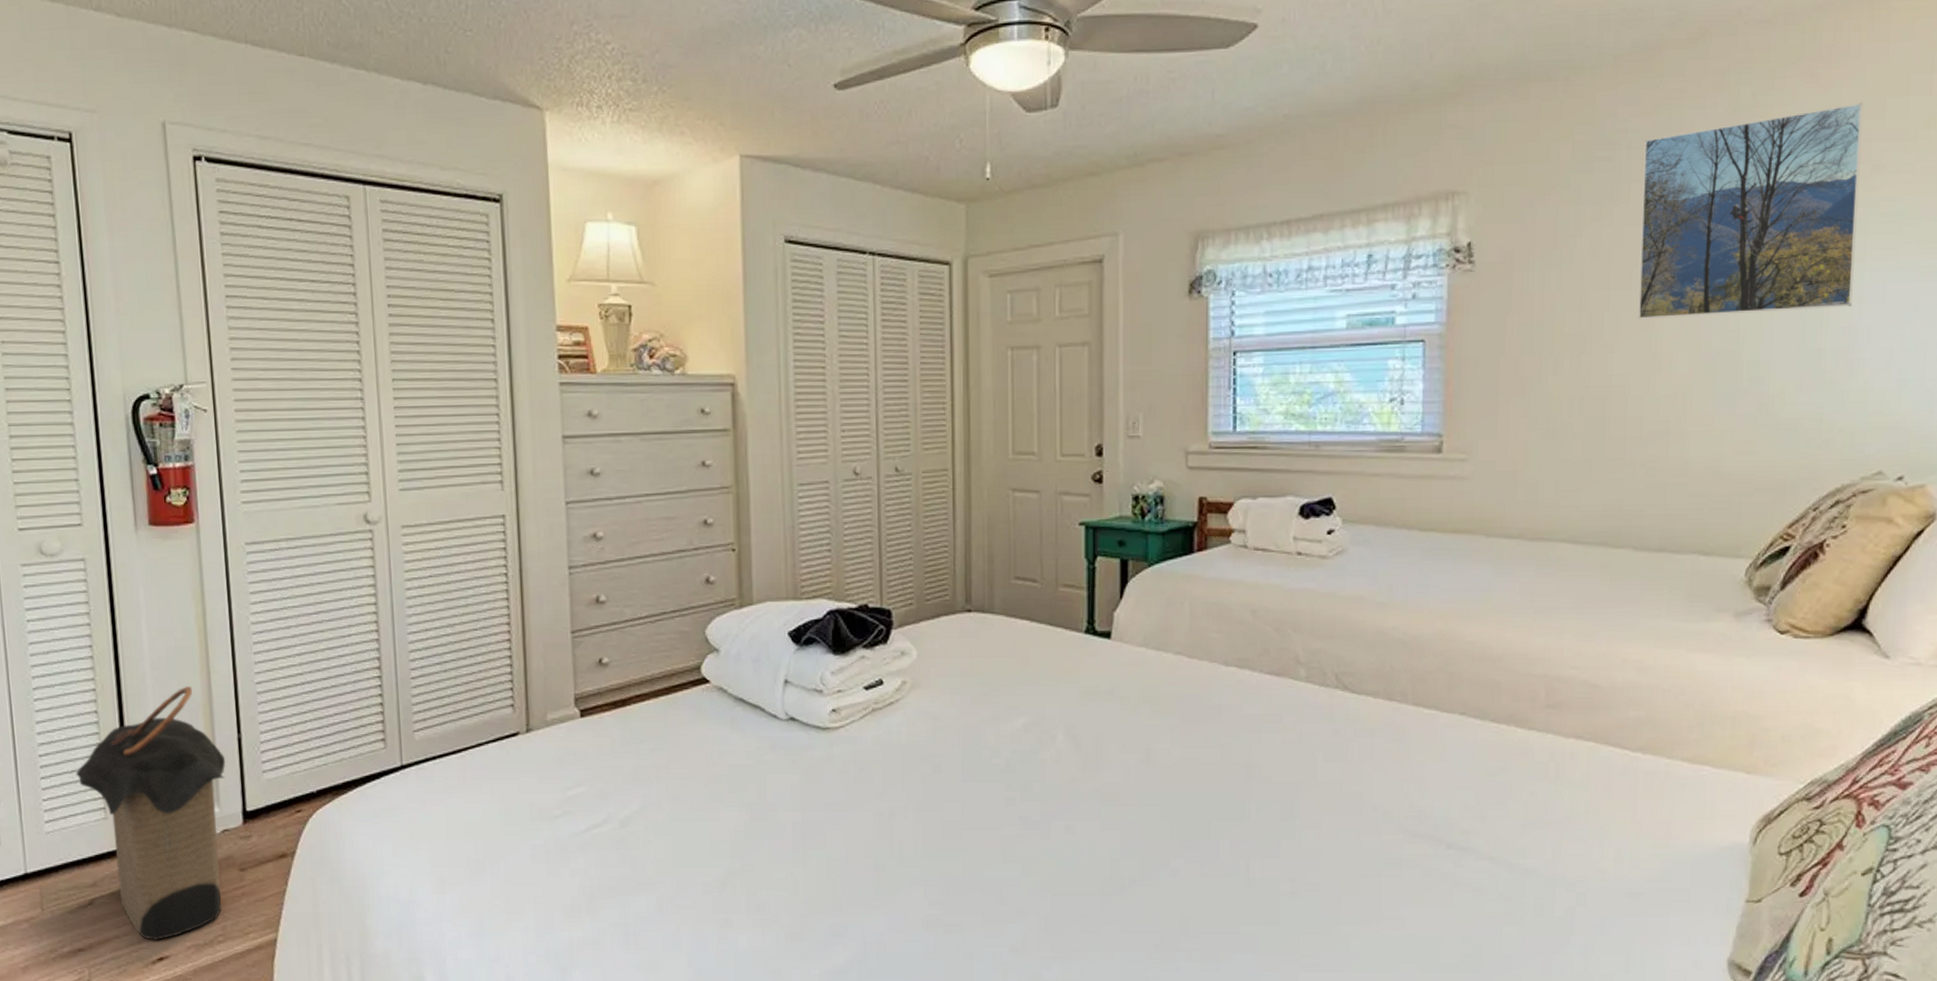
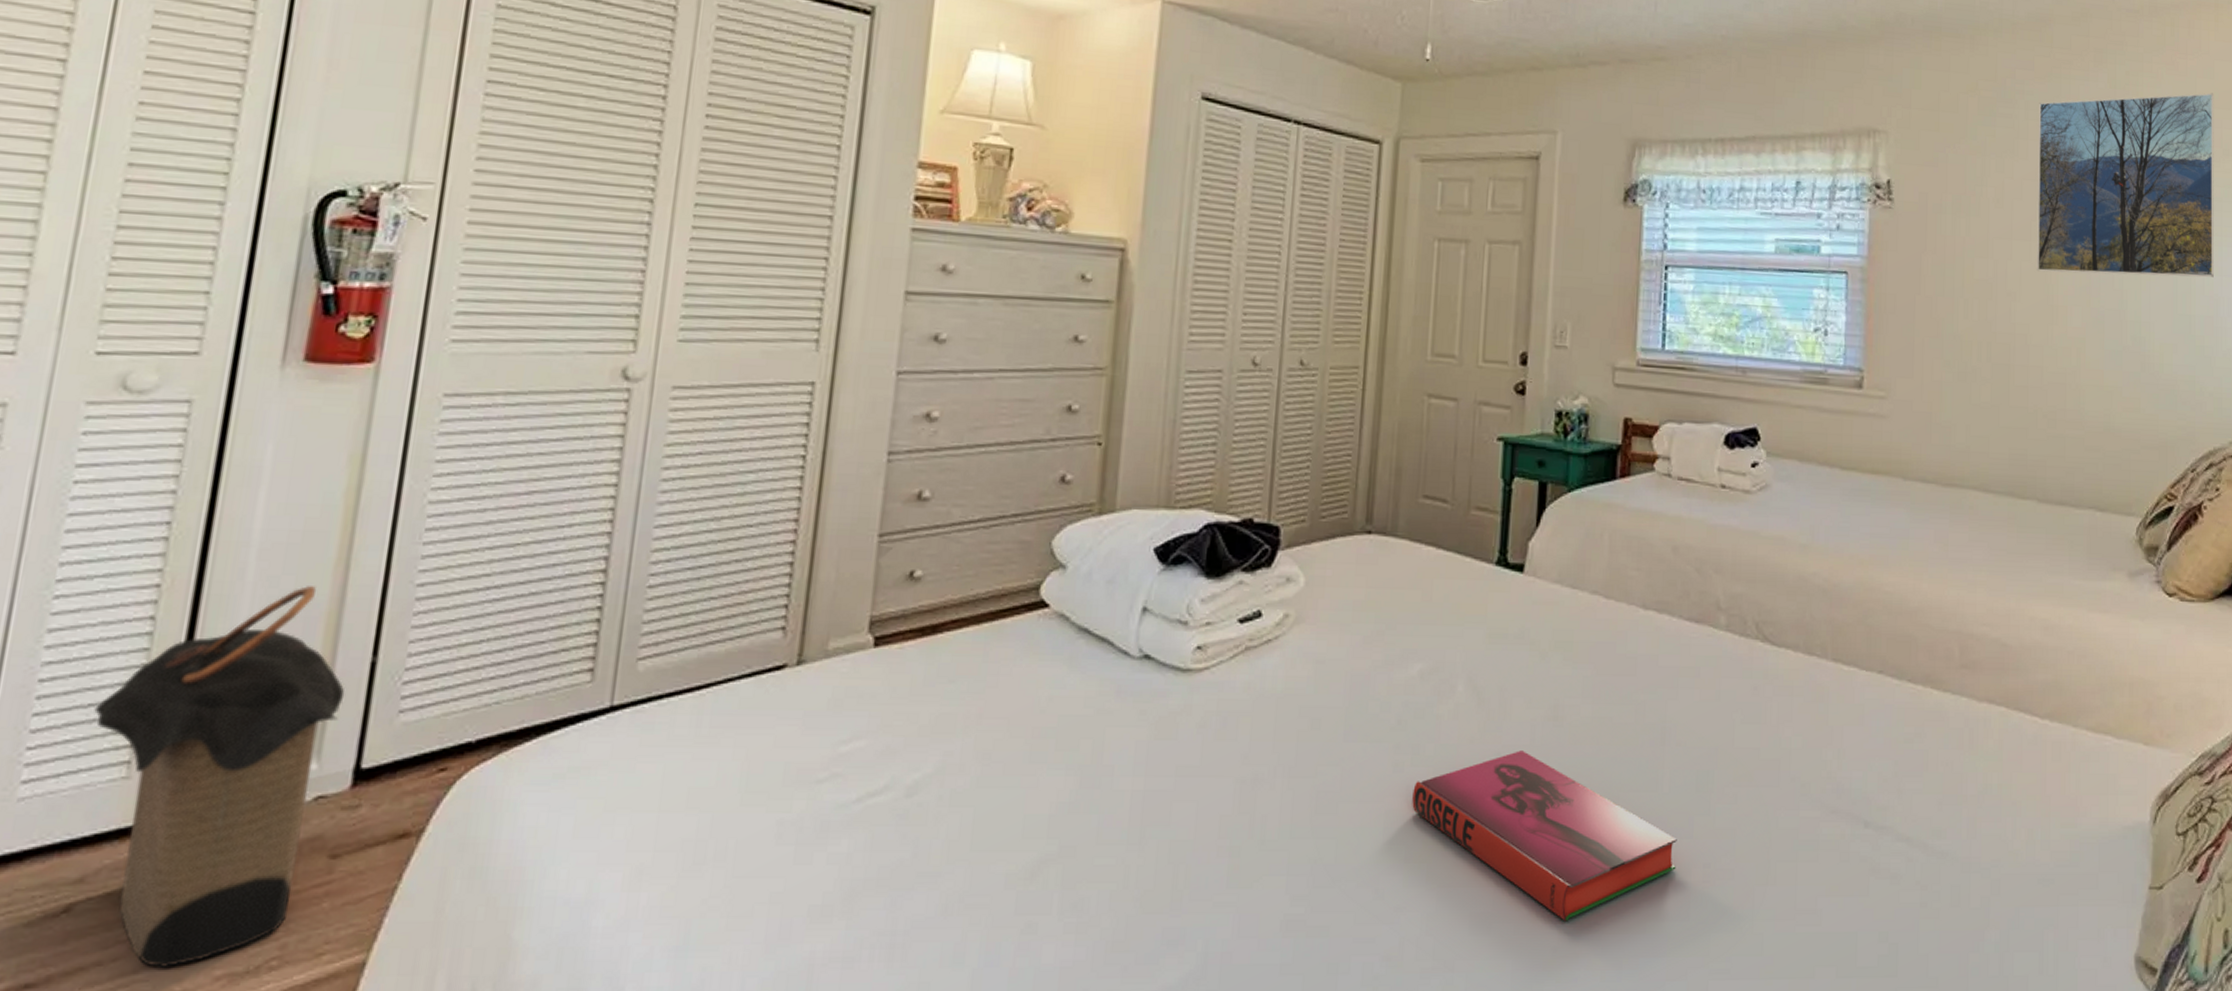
hardback book: none [1025,787,1265,923] -> present [1412,750,1677,922]

